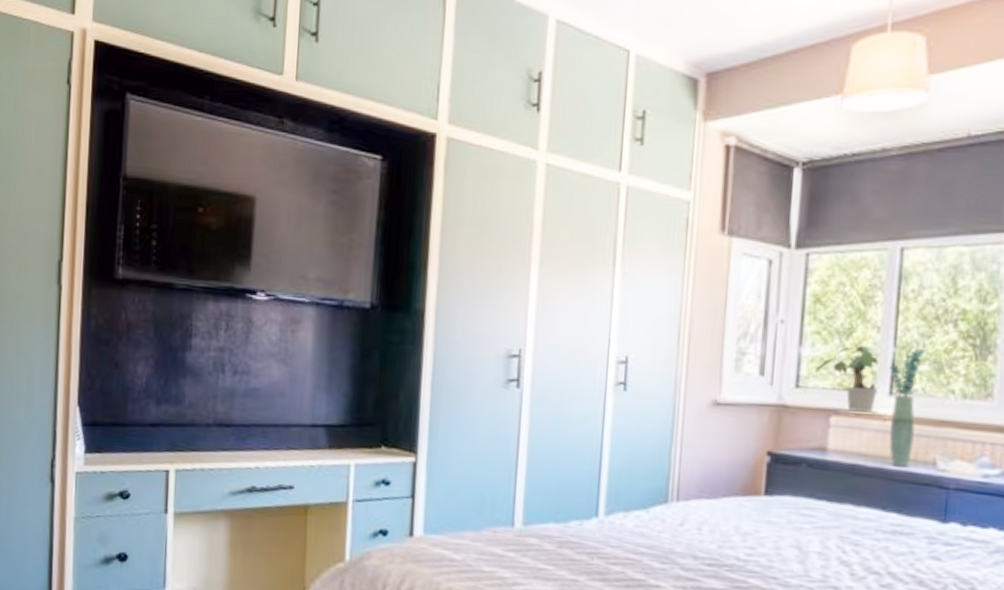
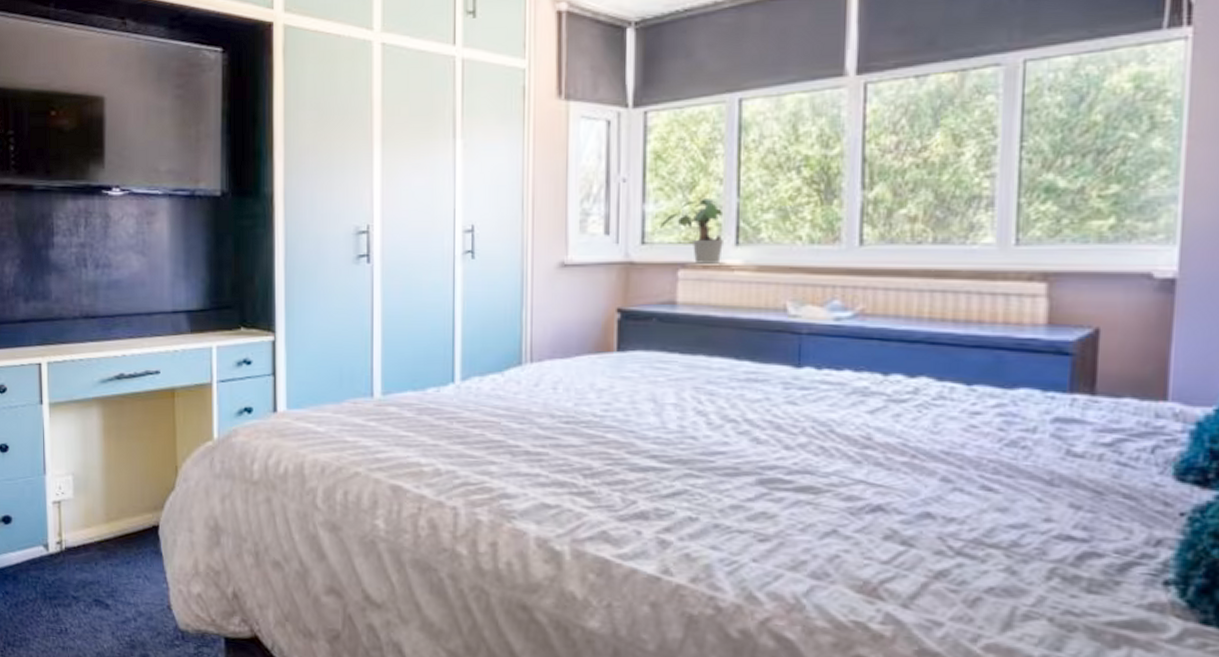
vase: present [889,345,927,469] -> none [734,193,771,317]

